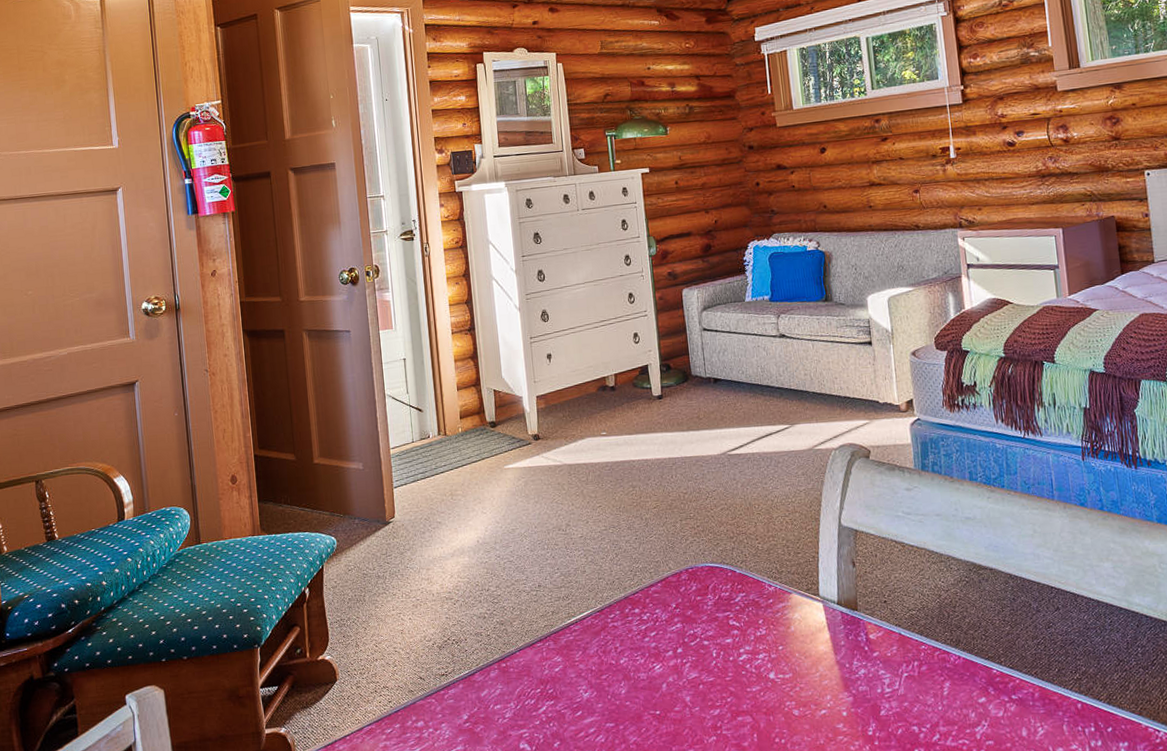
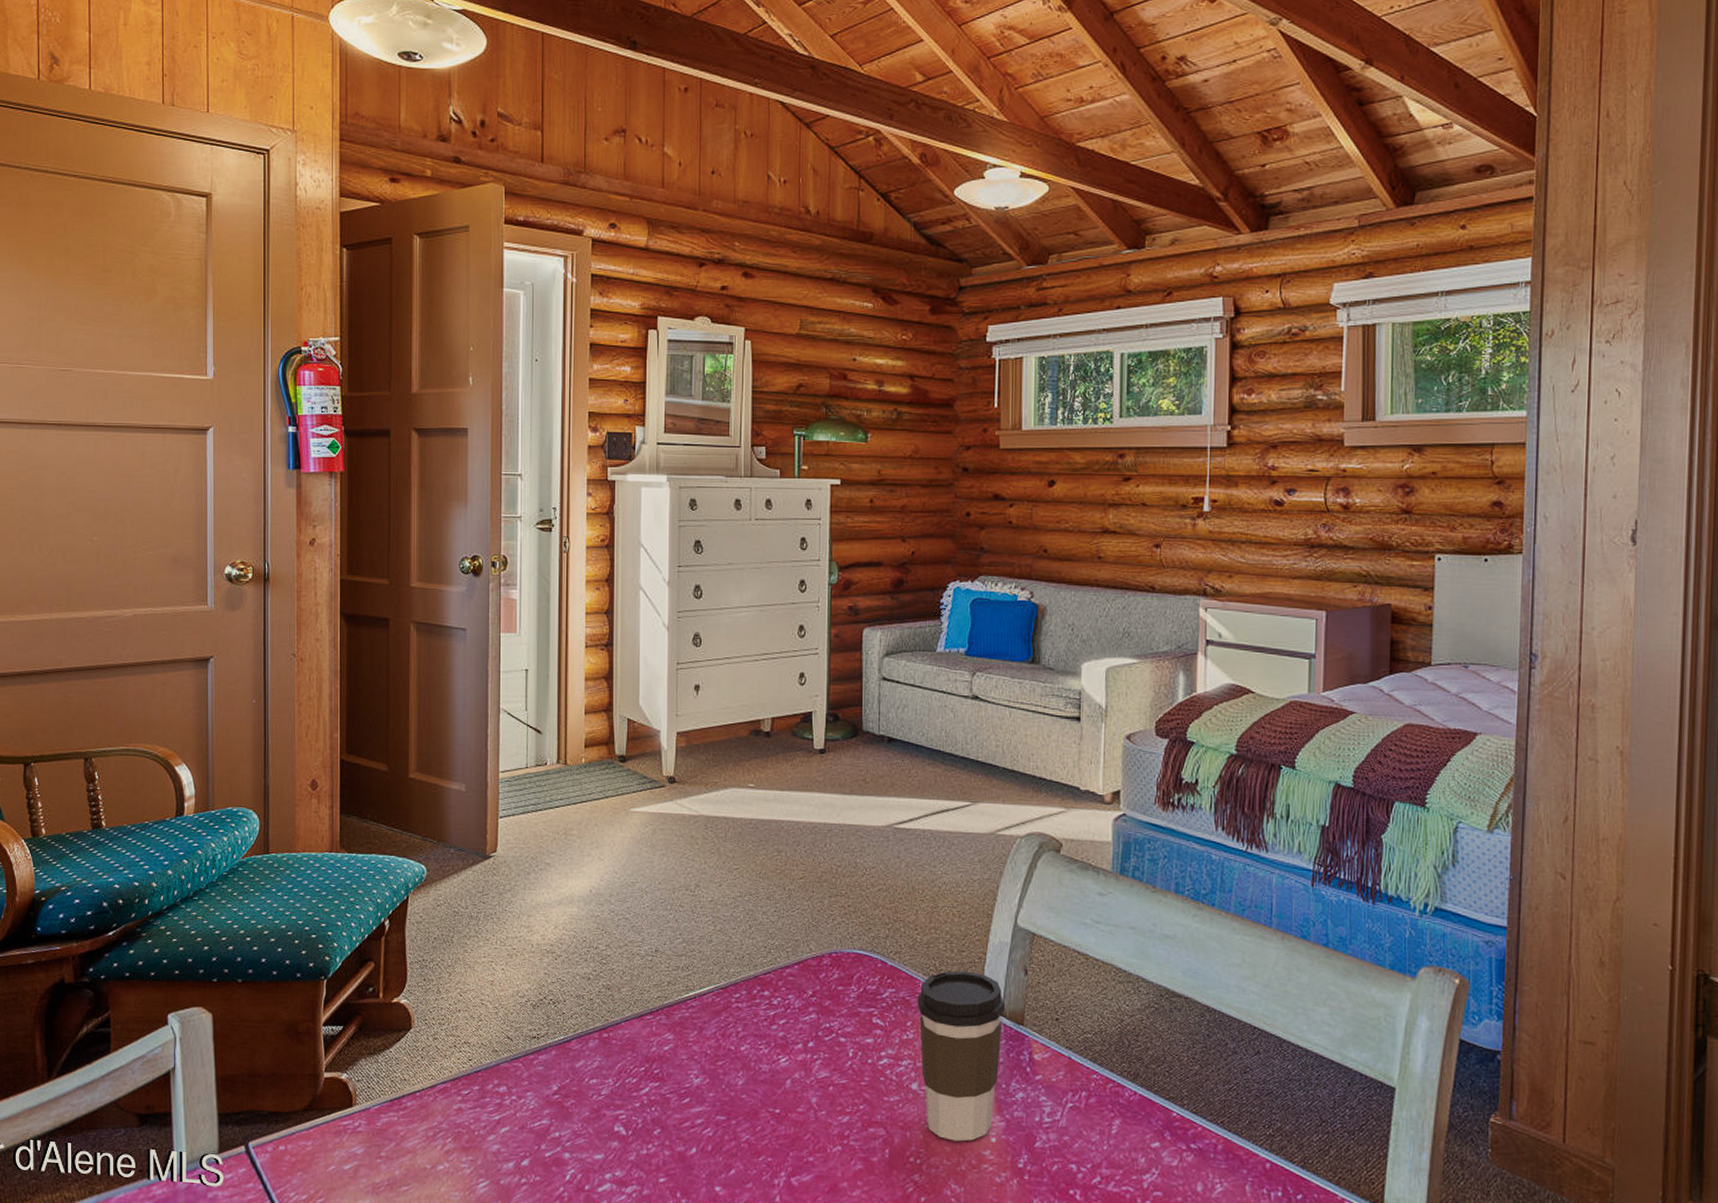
coffee cup: none [765,569,842,719] -> present [917,970,1006,1142]

